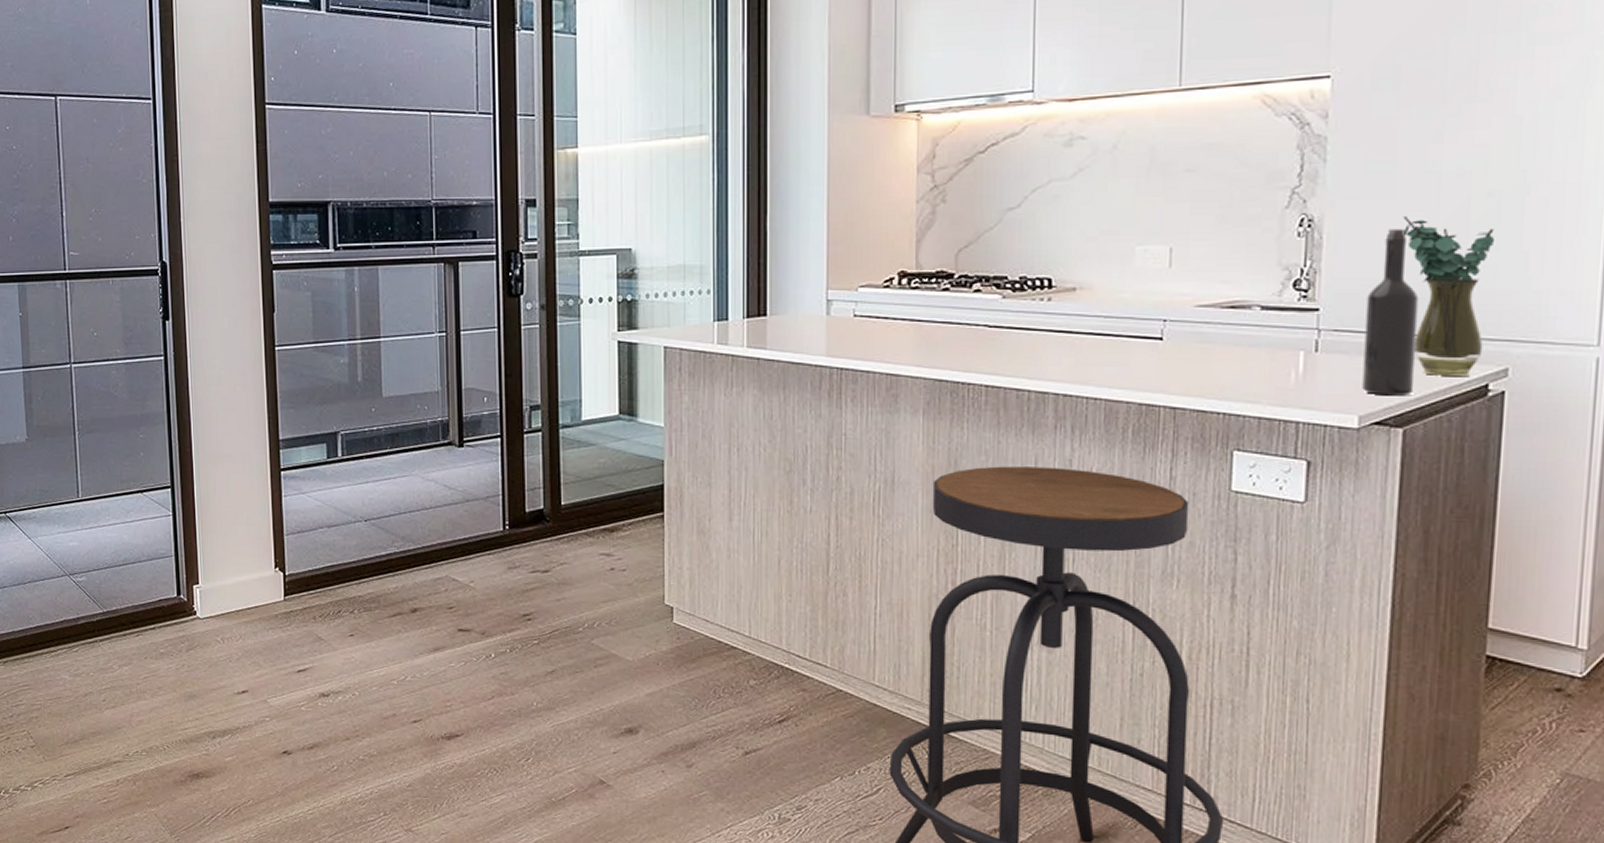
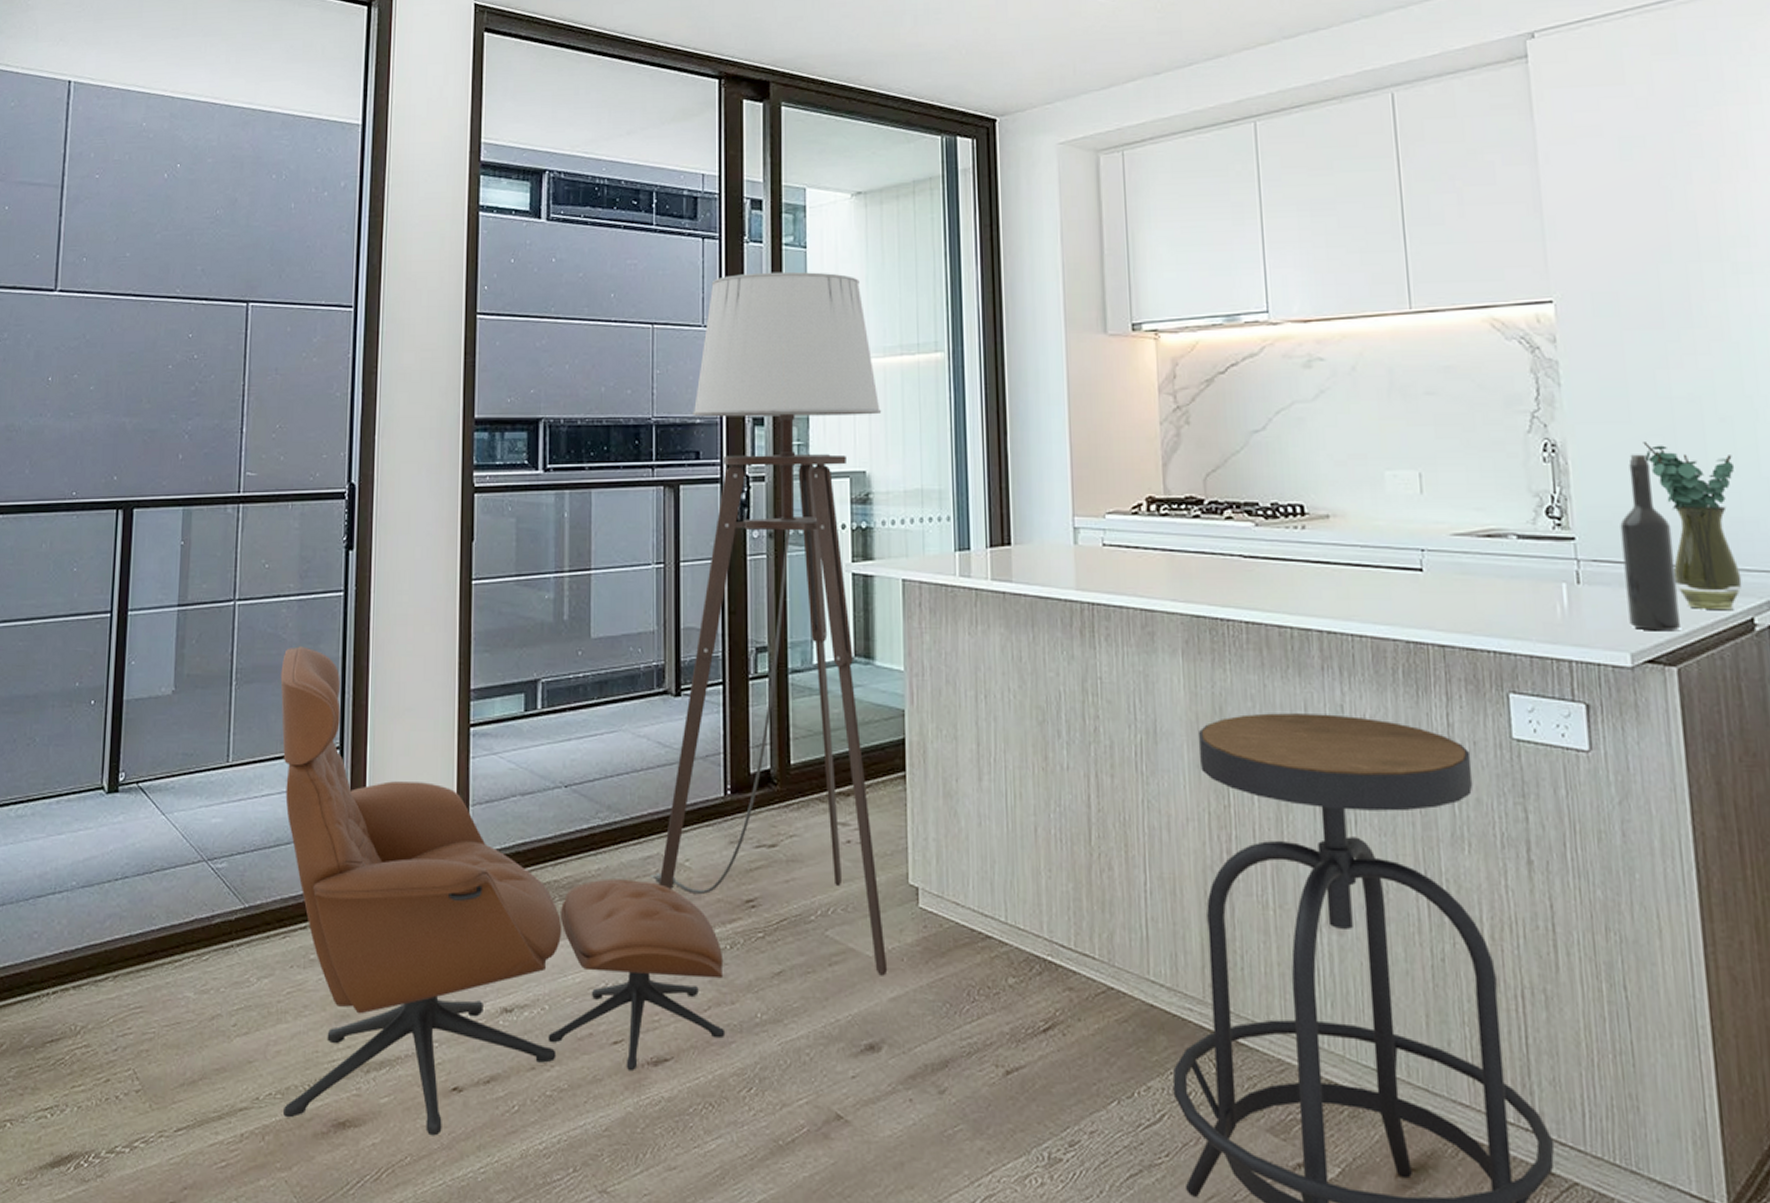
armchair: none [115,403,507,786] -> present [280,646,726,1136]
floor lamp: none [441,58,648,676] -> present [651,271,888,976]

